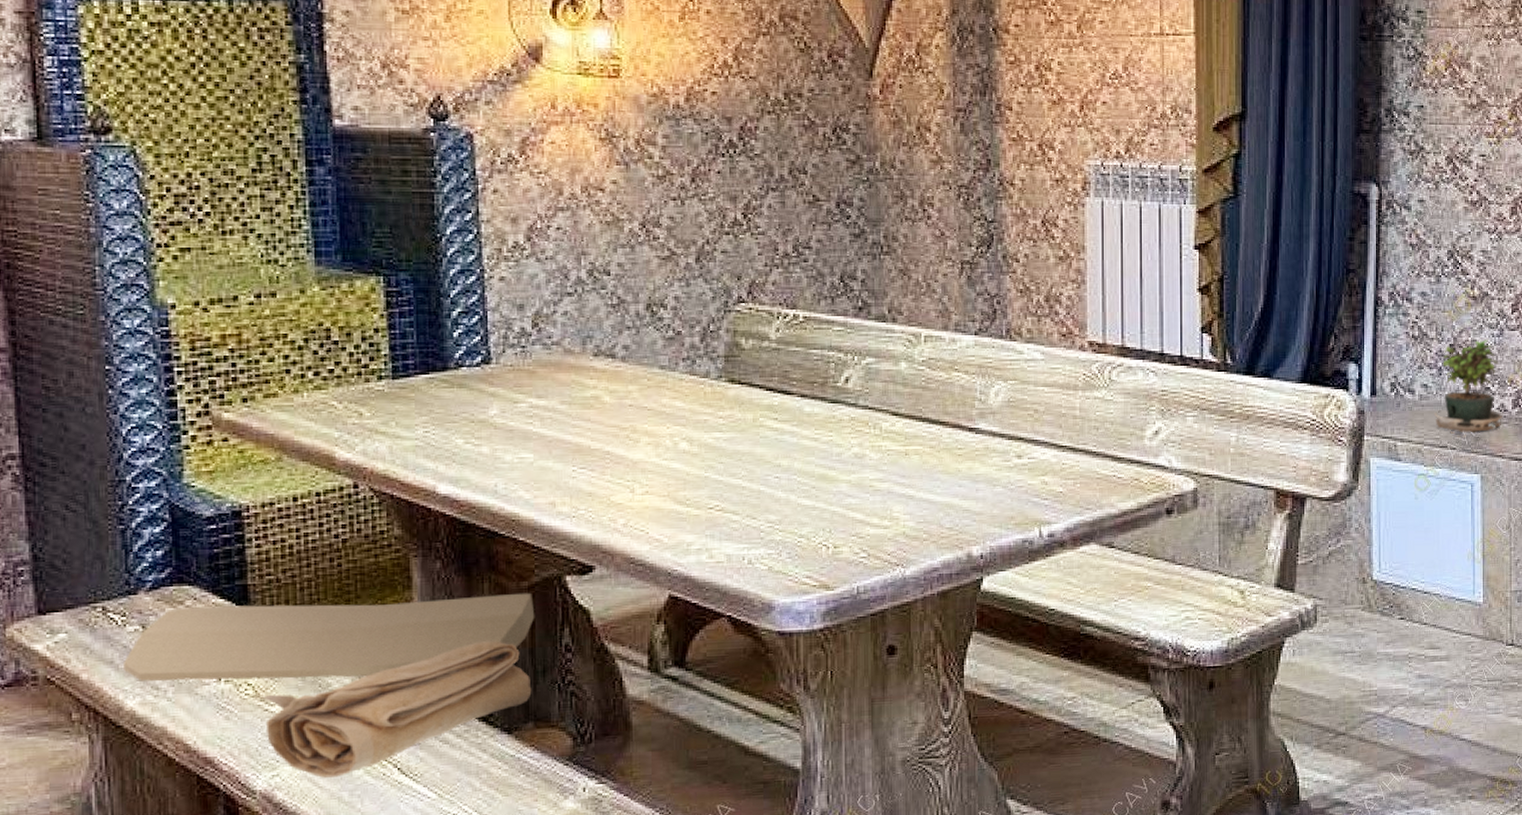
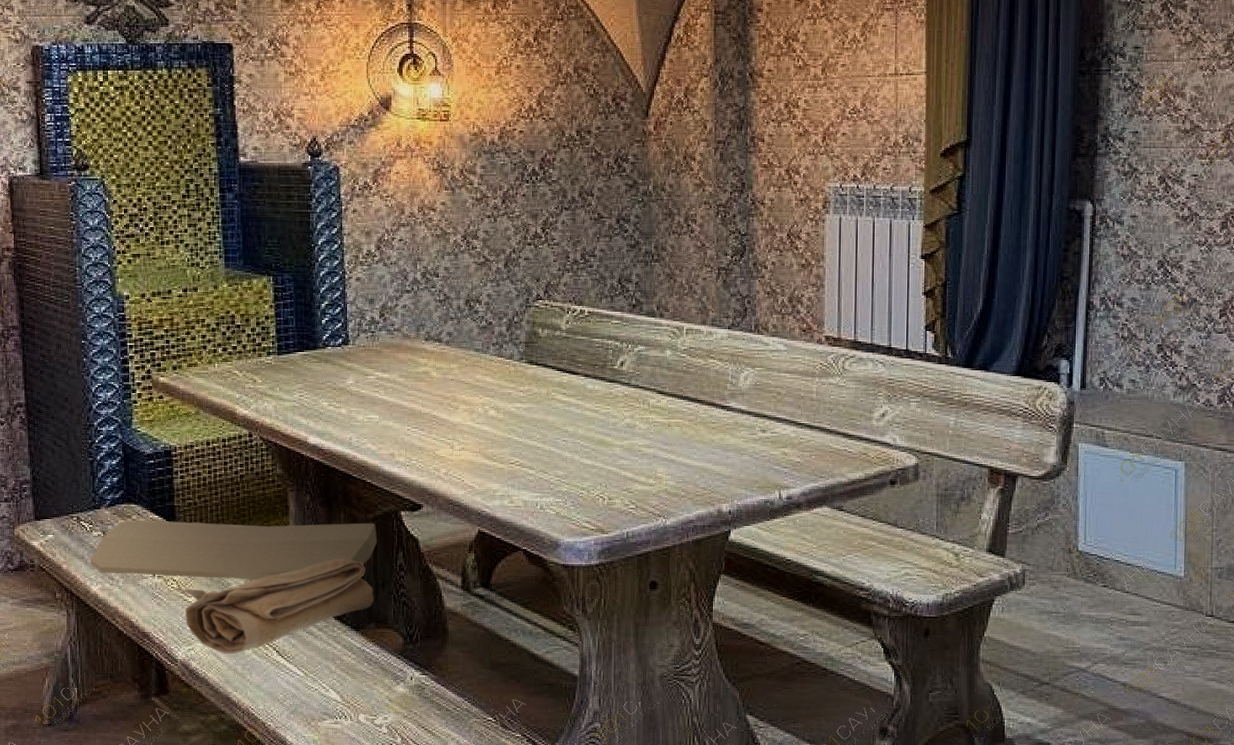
potted plant: present [1434,339,1502,438] -> none [1141,340,1208,429]

